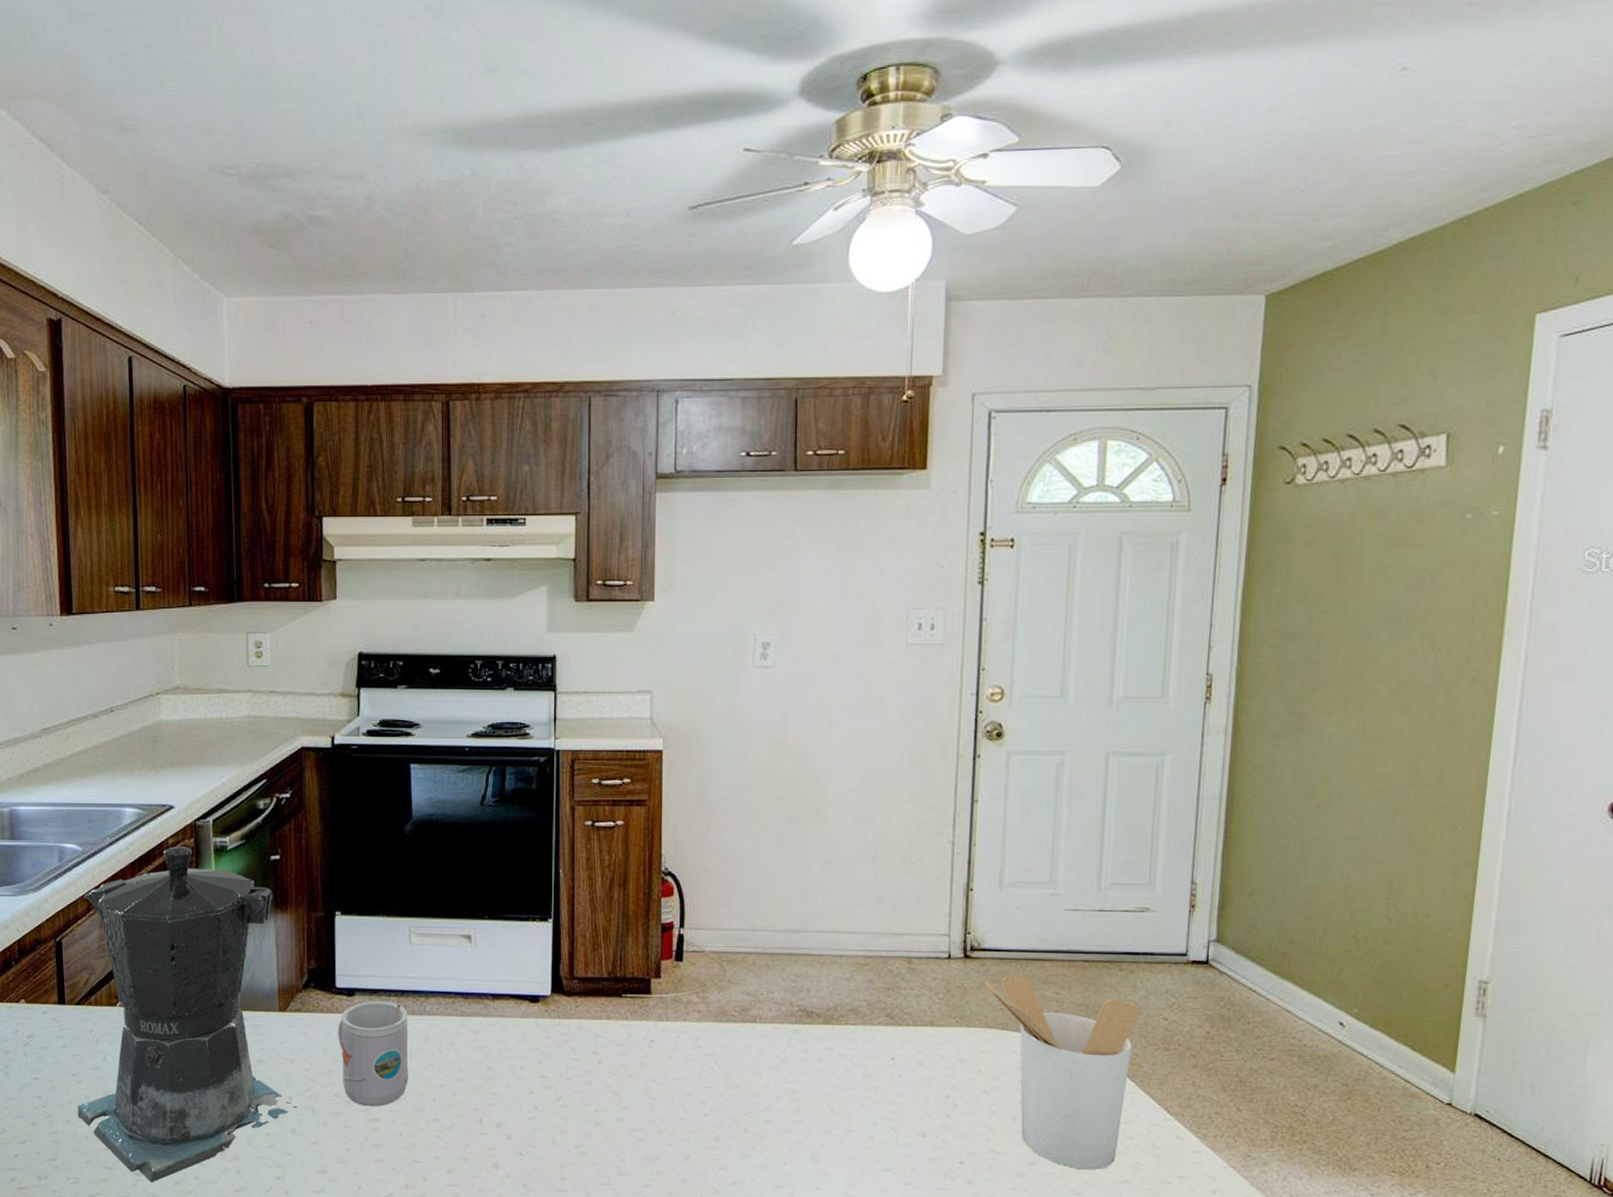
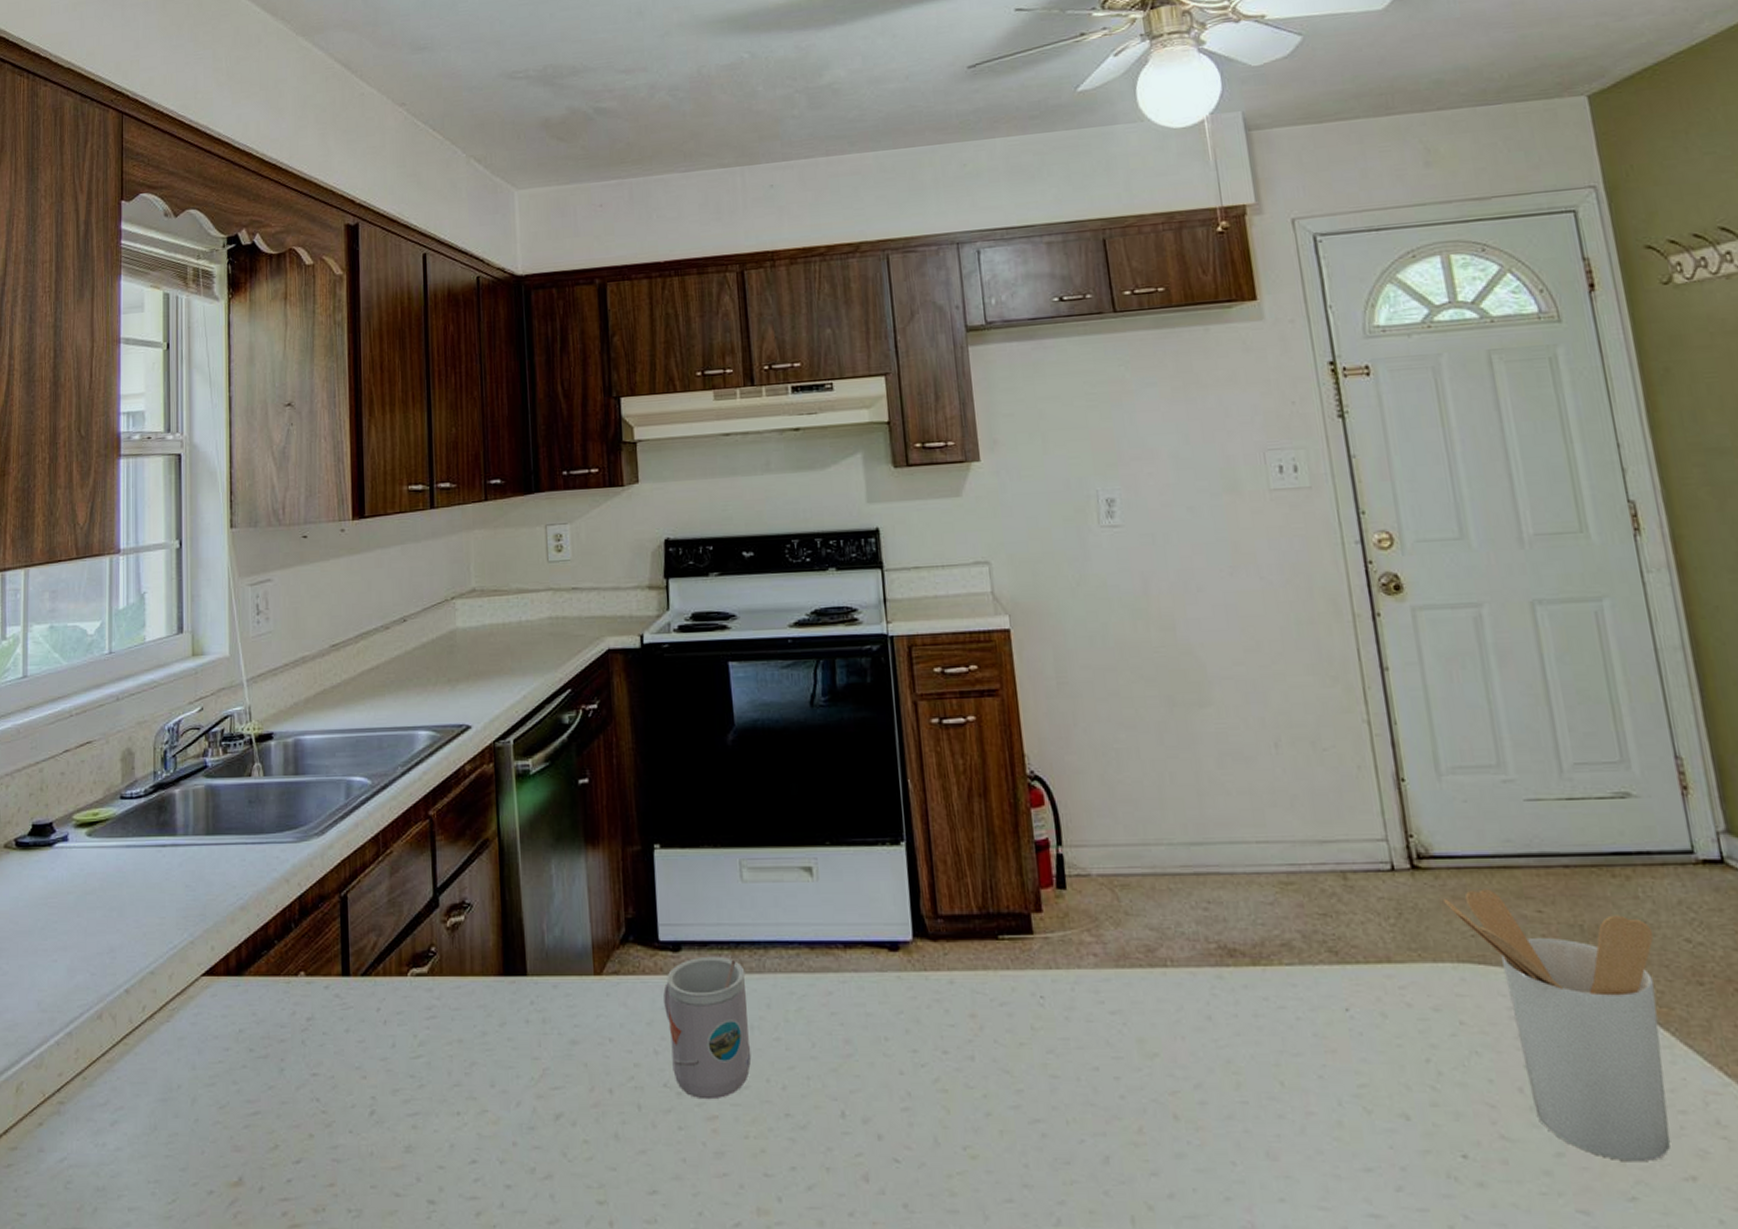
coffee maker: present [77,846,297,1183] -> none [361,773,620,1214]

